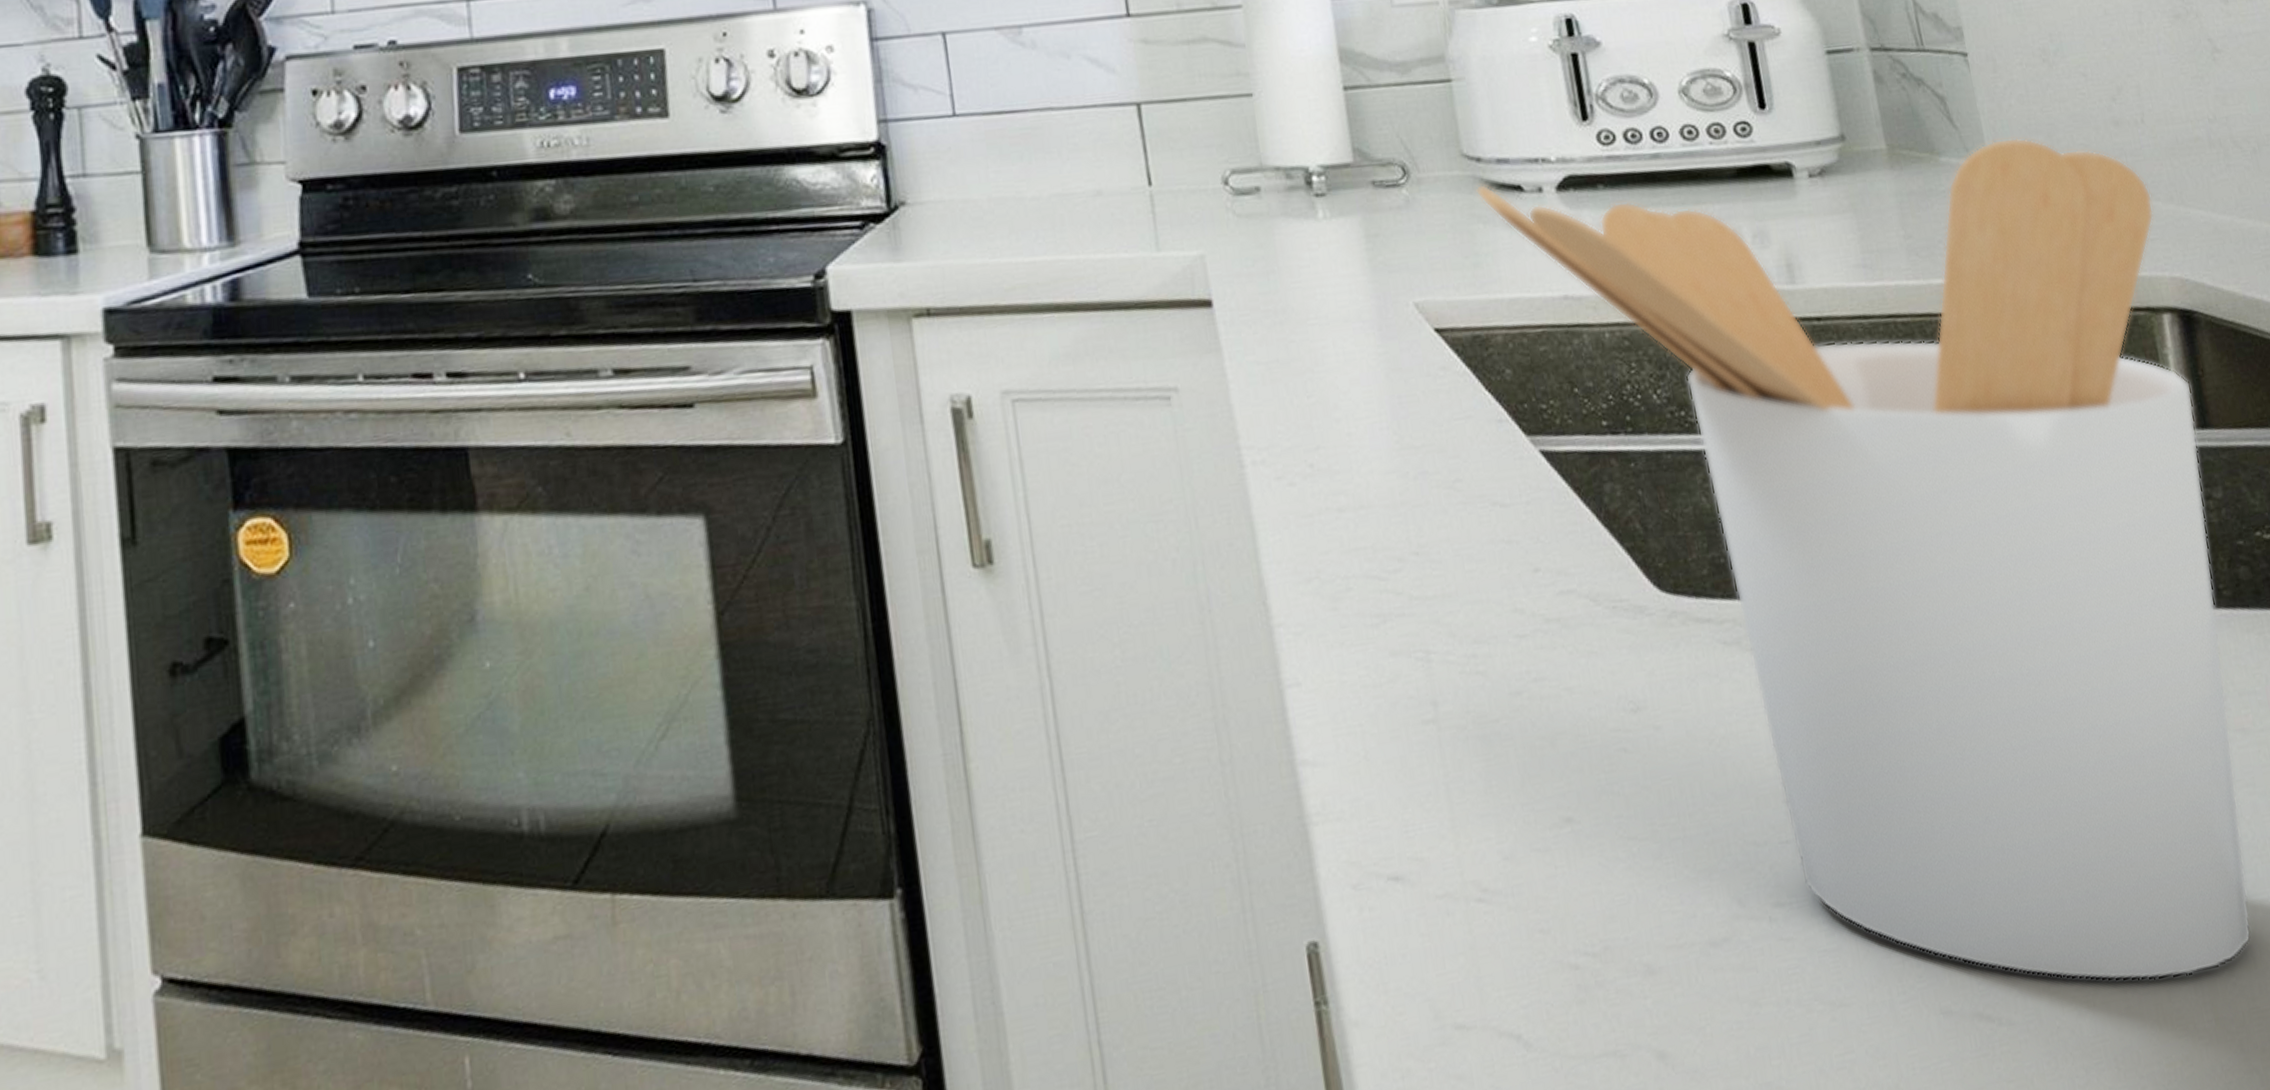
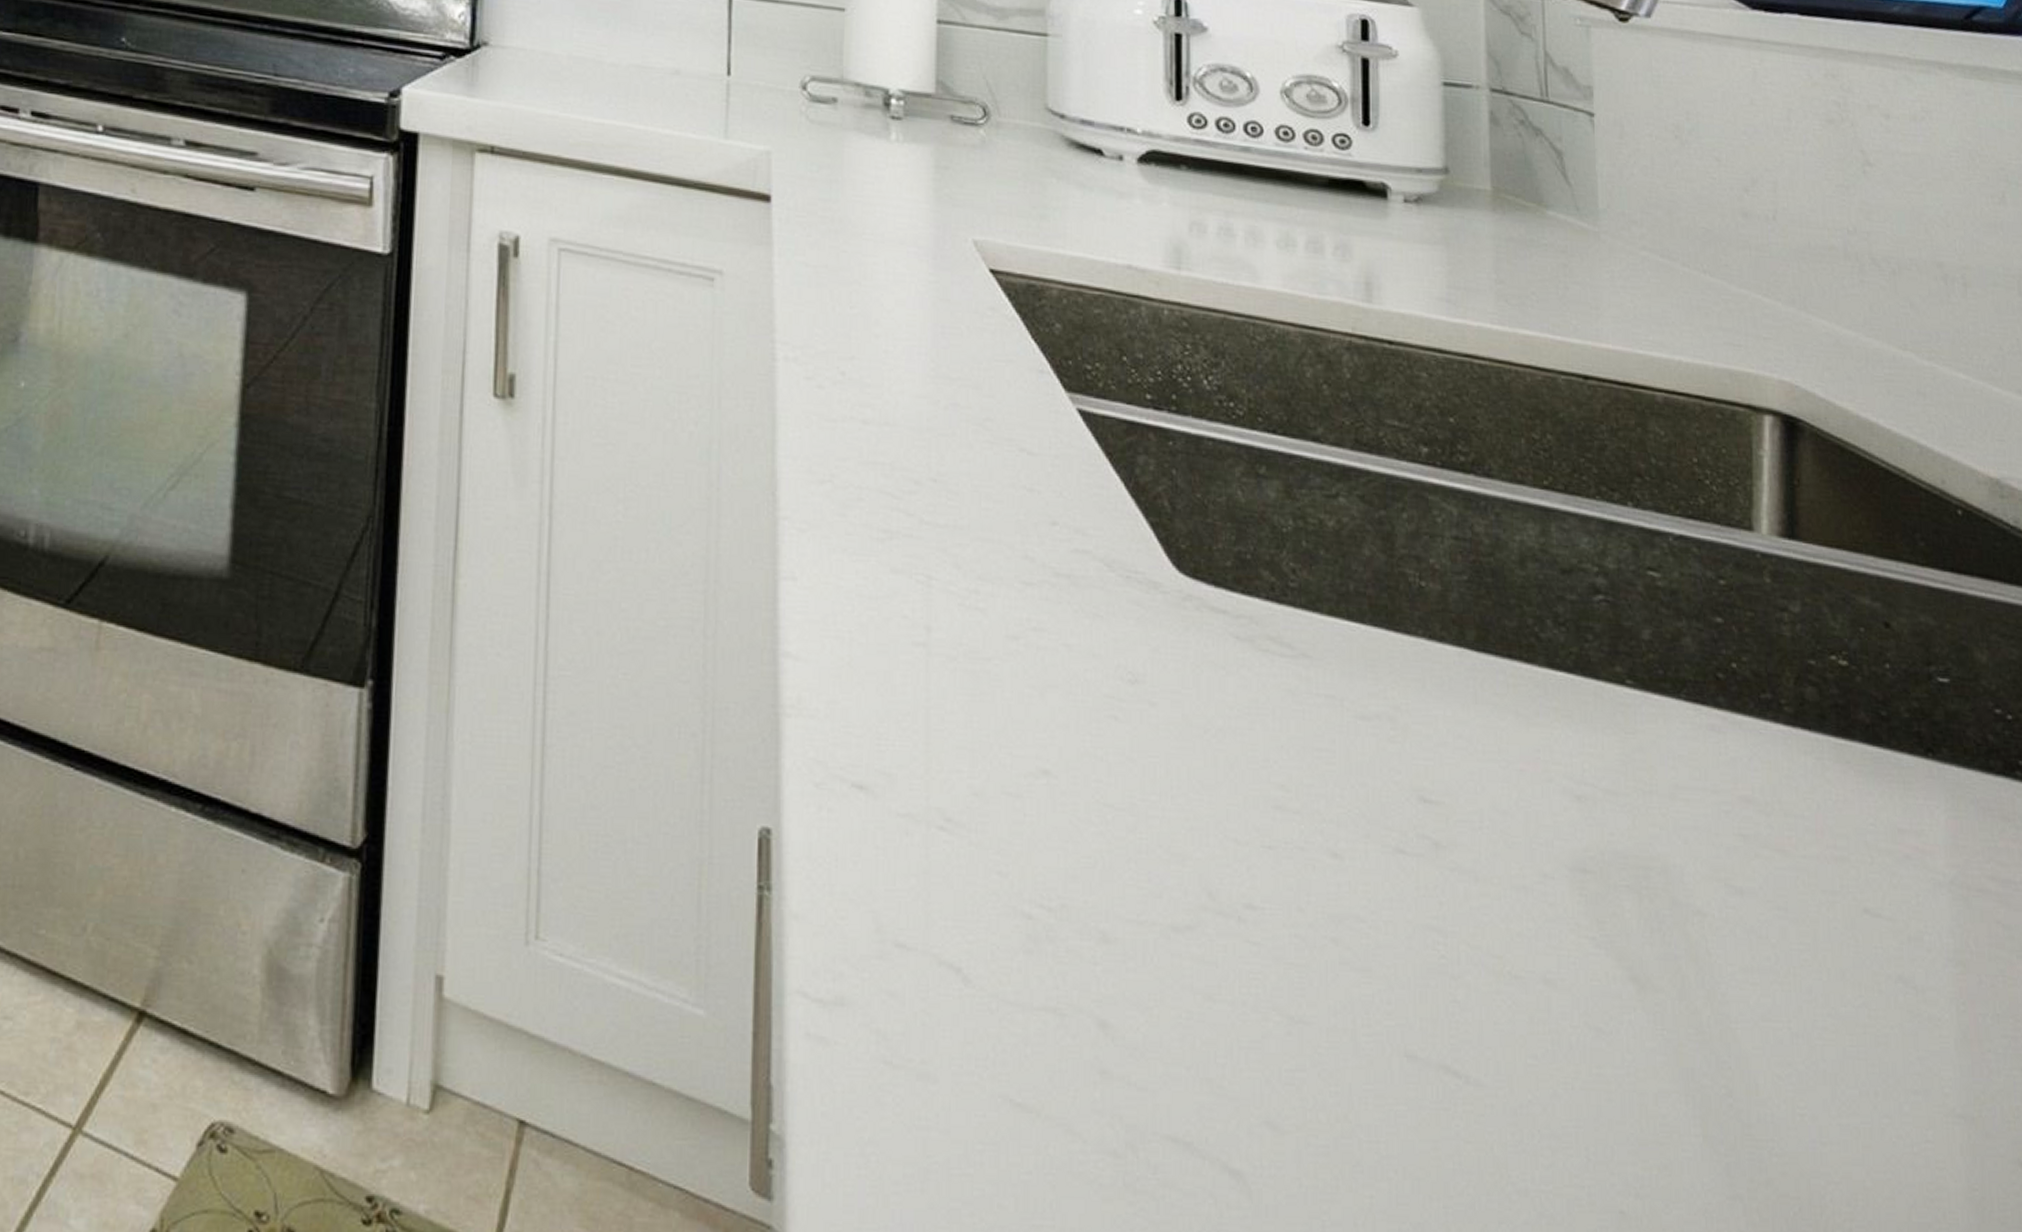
utensil holder: present [1475,137,2252,982] -> none [1054,140,1784,1086]

